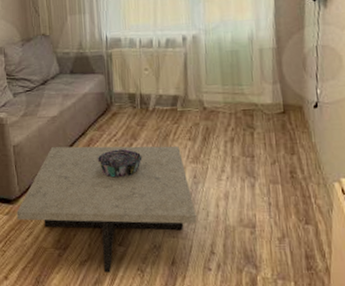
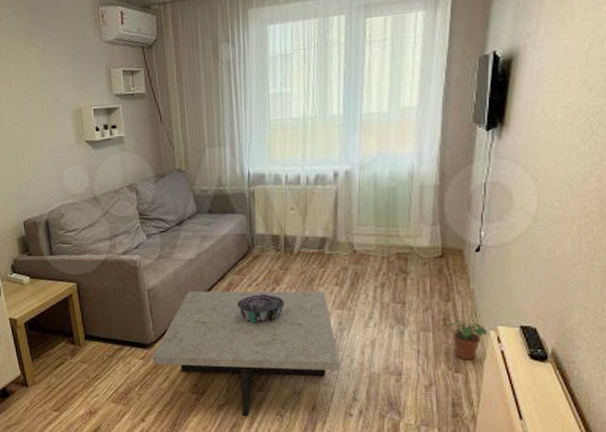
potted plant: none [294,173,333,212] -> present [447,320,488,360]

